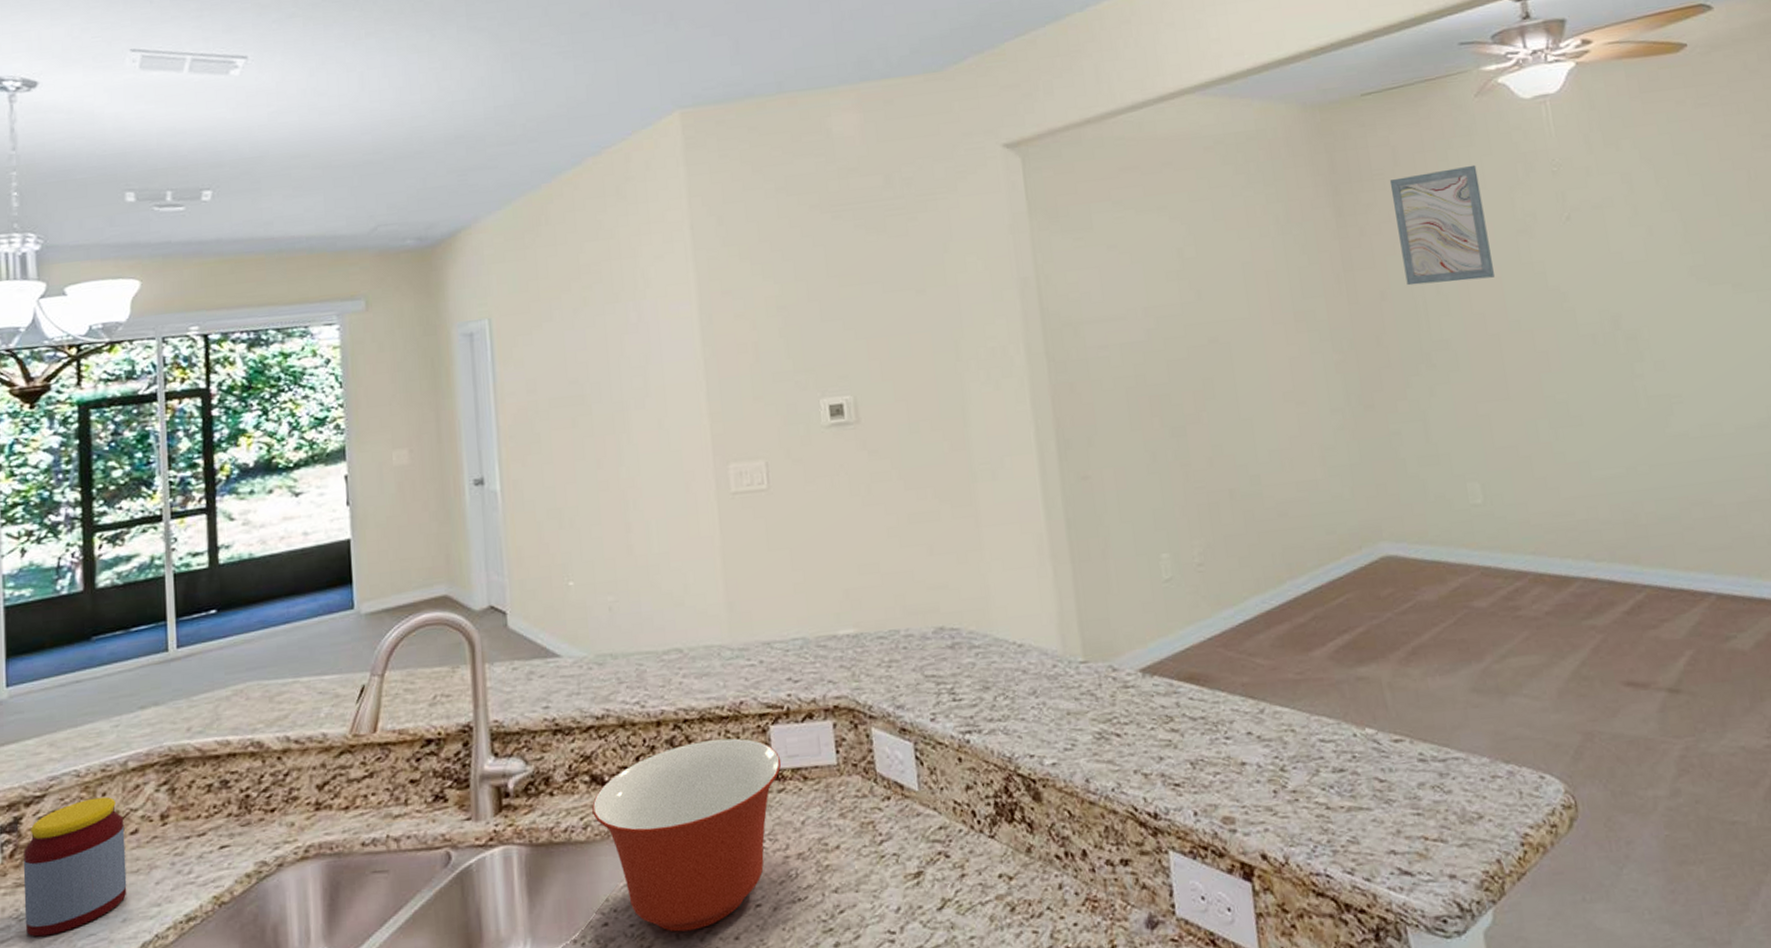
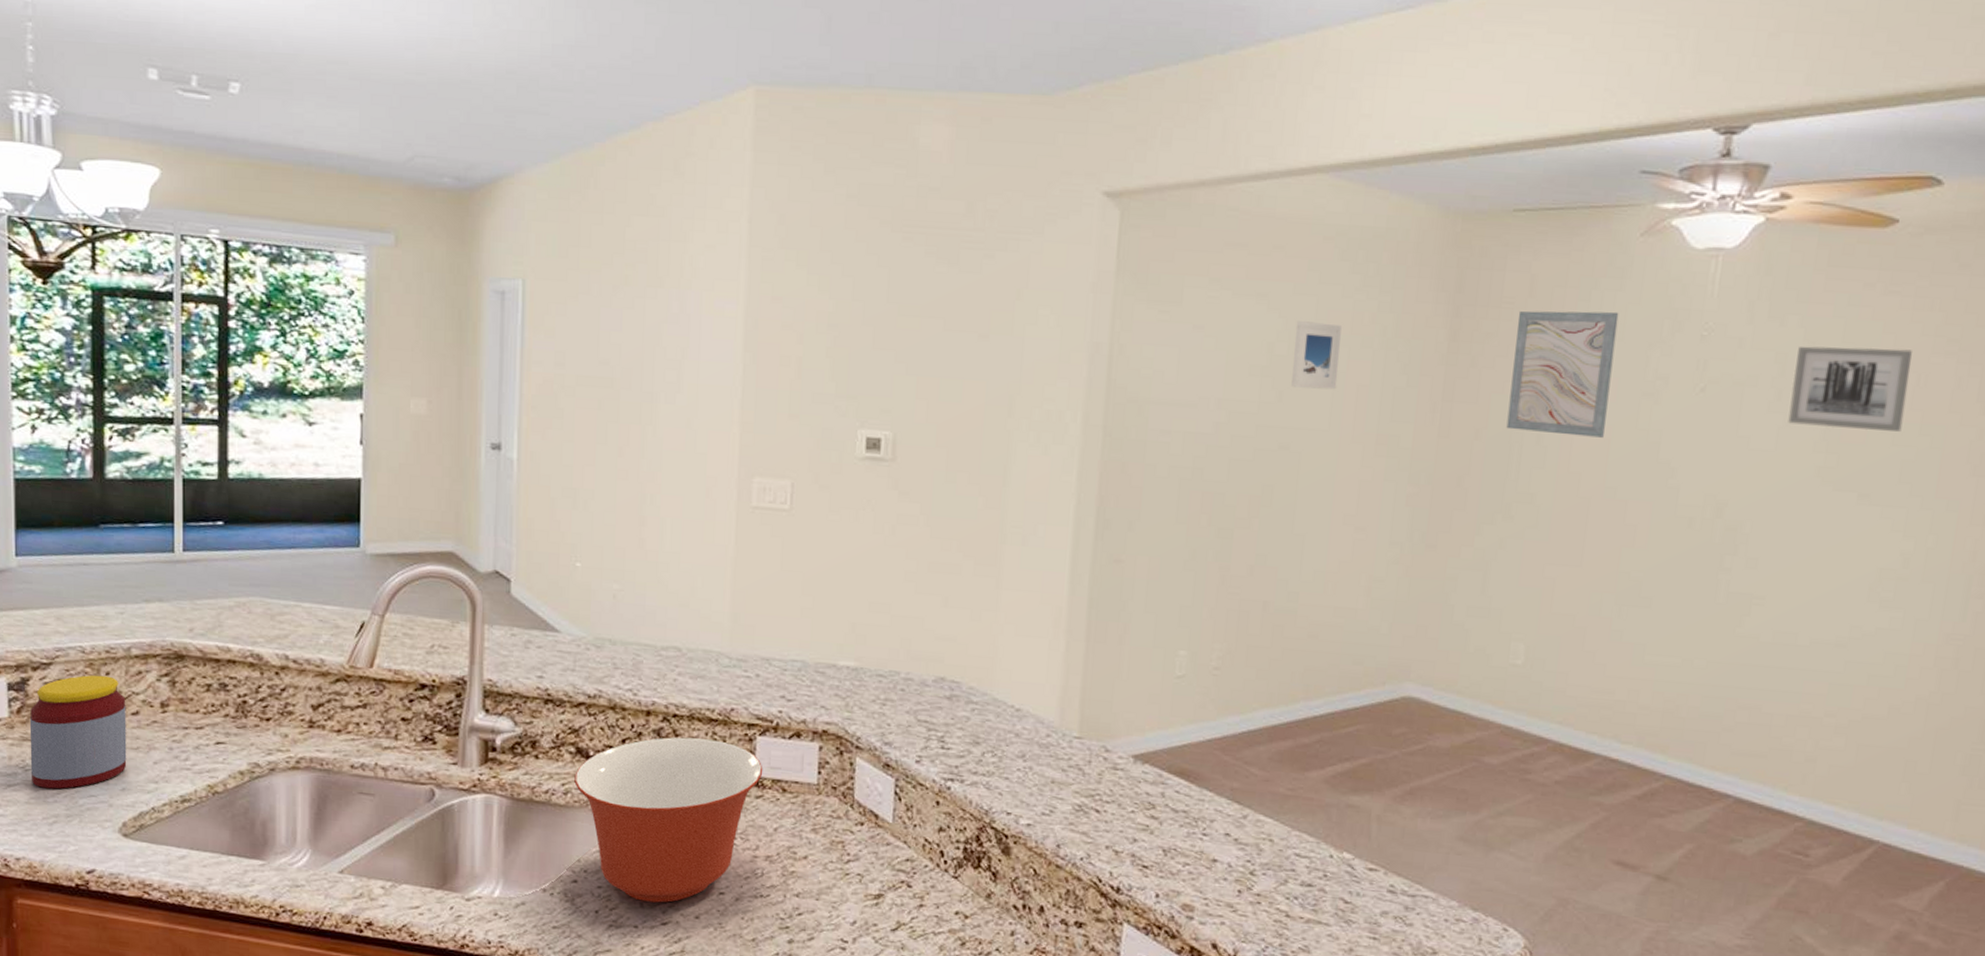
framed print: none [1197,221,1248,284] -> present [1291,321,1342,390]
wall art: none [1638,150,1750,234] -> present [1788,346,1912,432]

